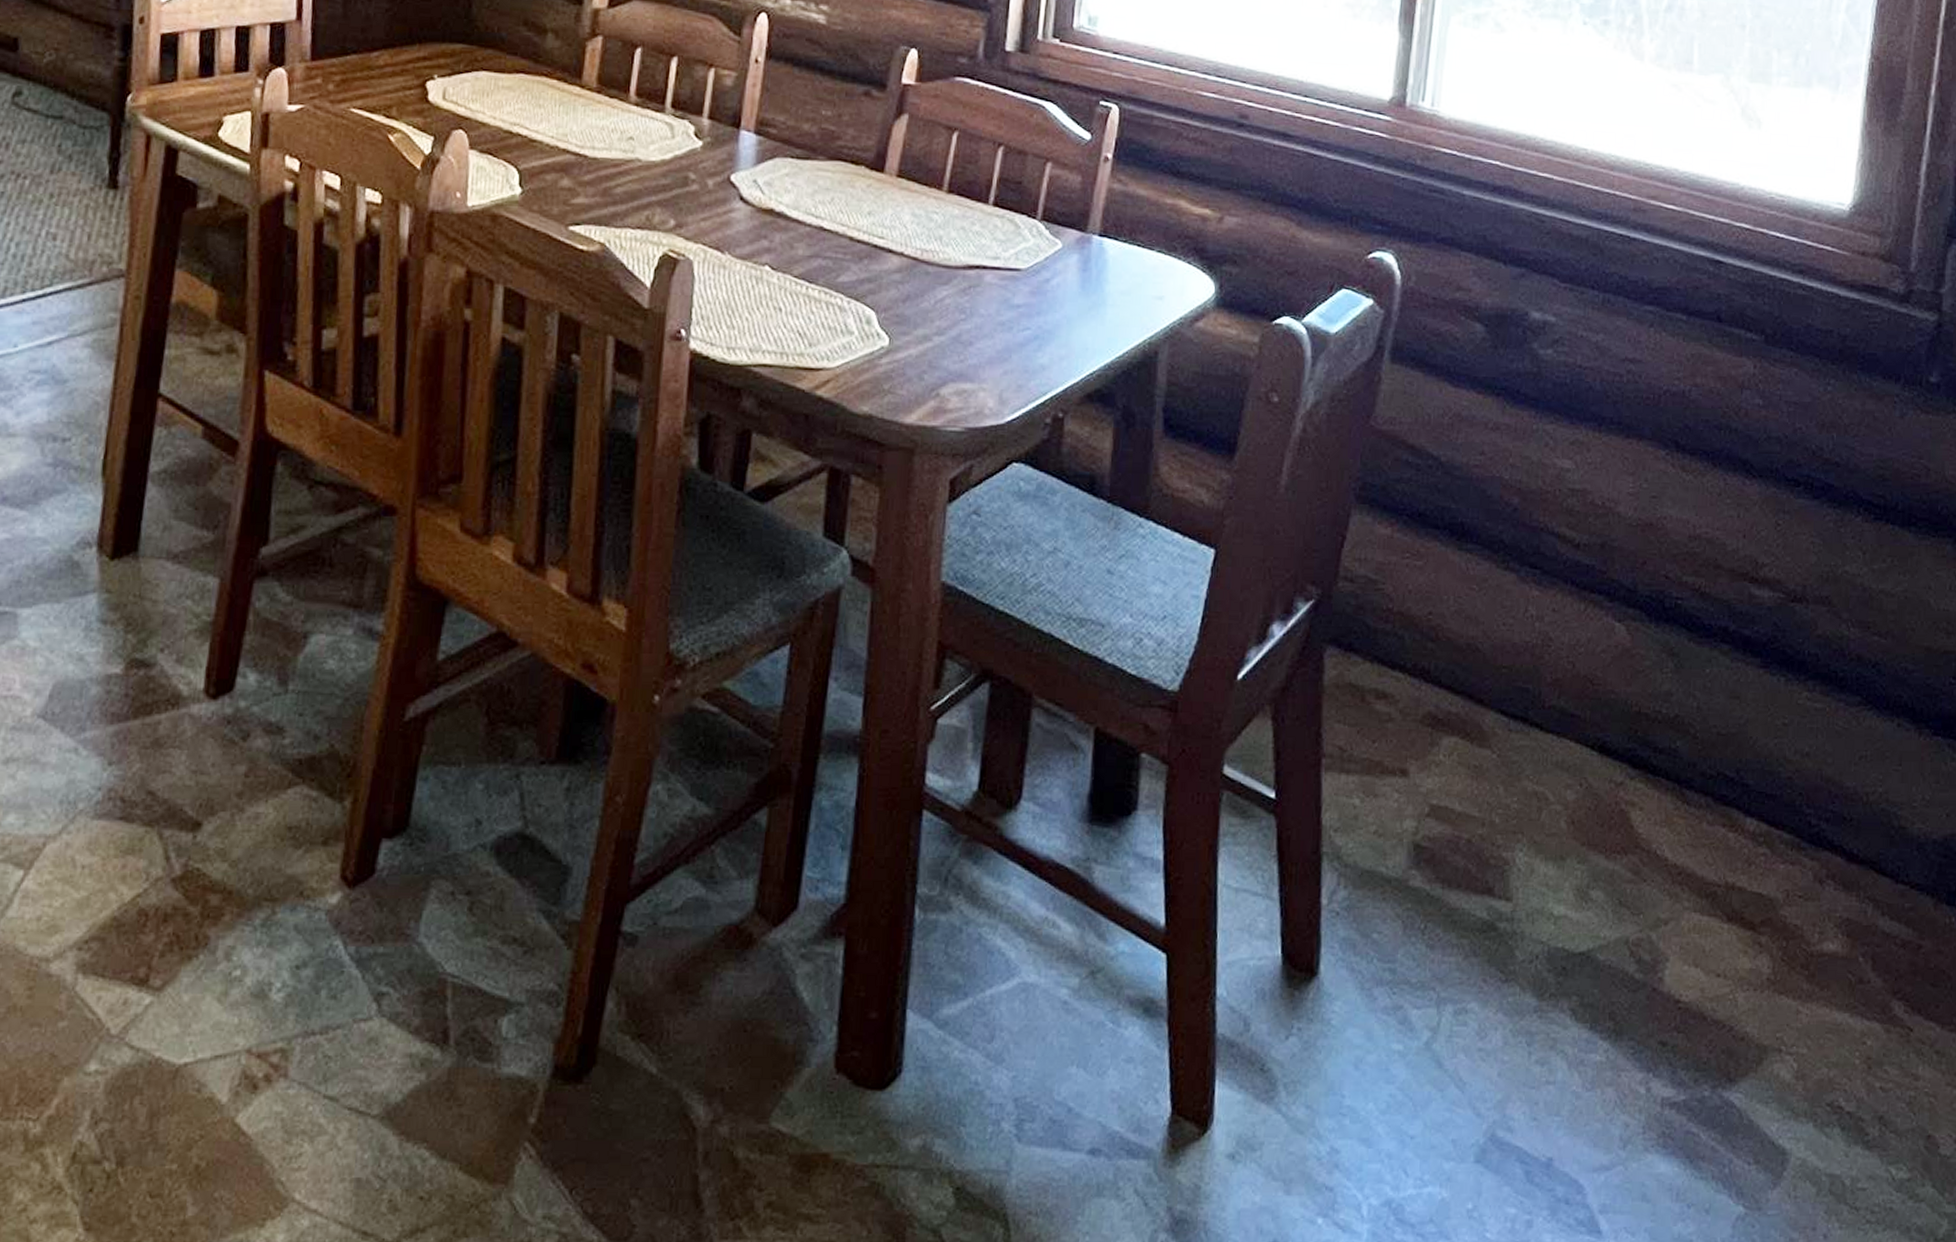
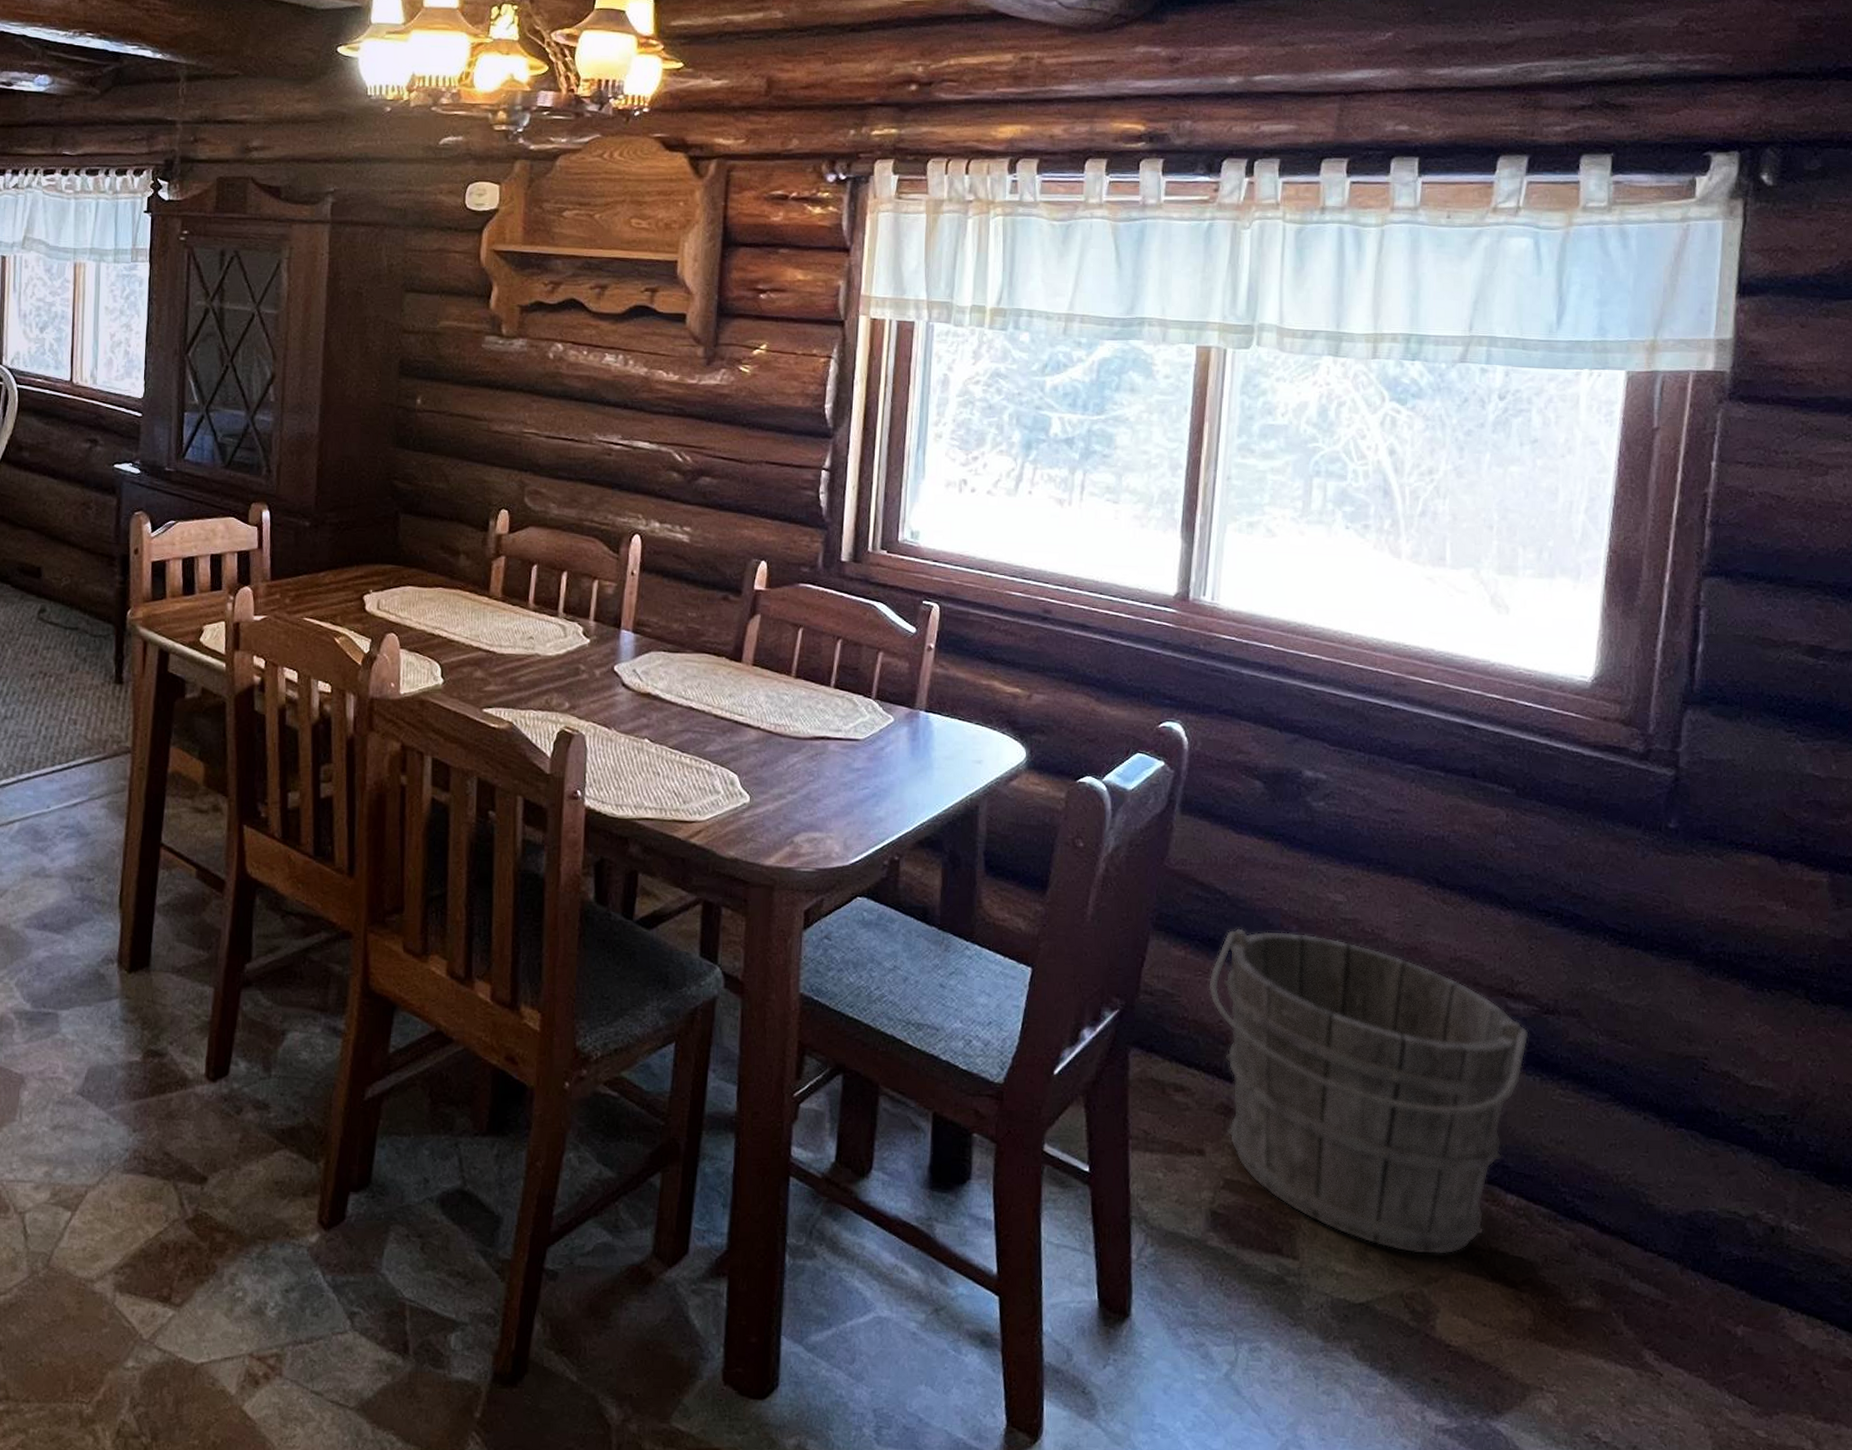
bucket: none [1416,500,1774,893] -> present [1207,928,1529,1255]

